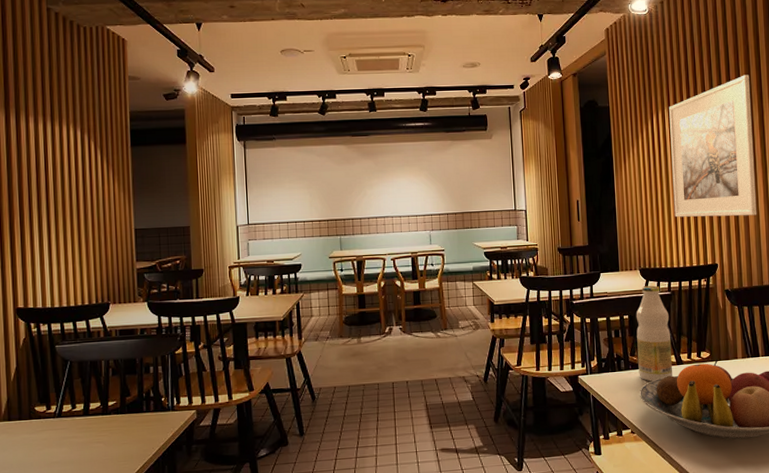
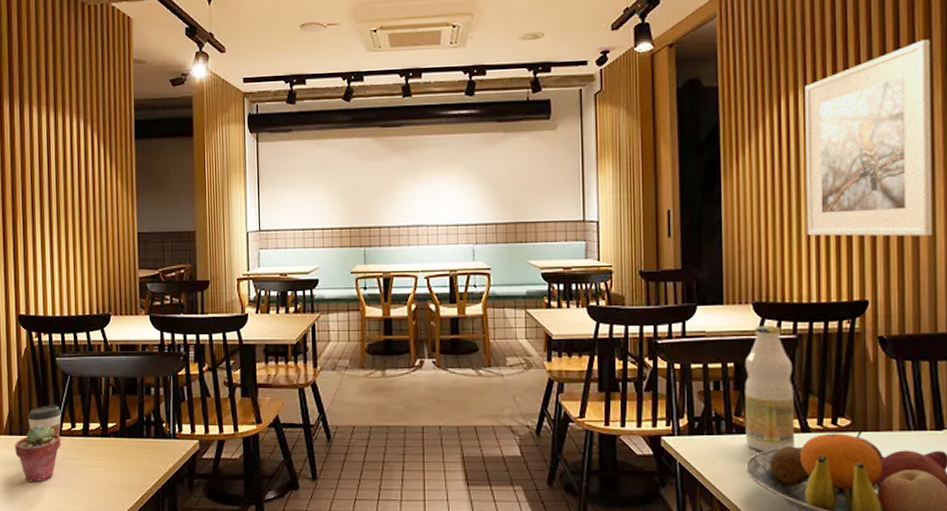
potted succulent: none [14,408,62,464] -> present [15,424,61,483]
coffee cup: none [26,389,62,434] -> present [27,405,61,453]

